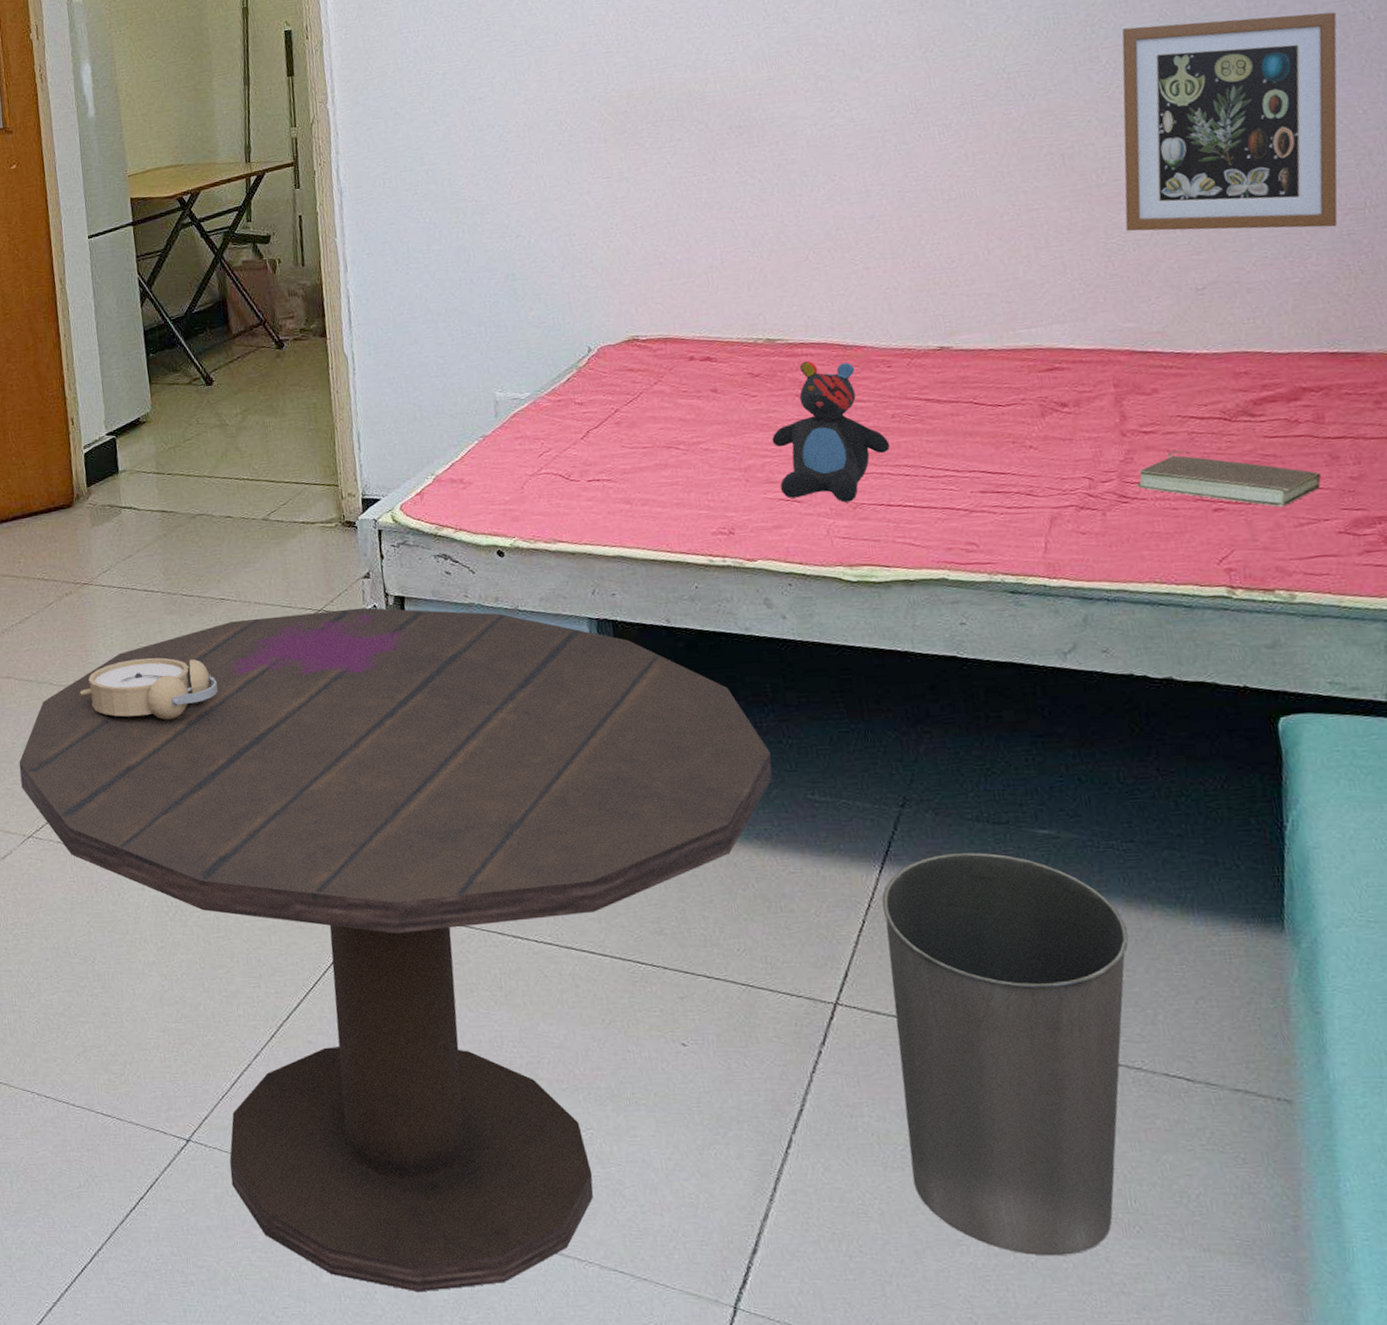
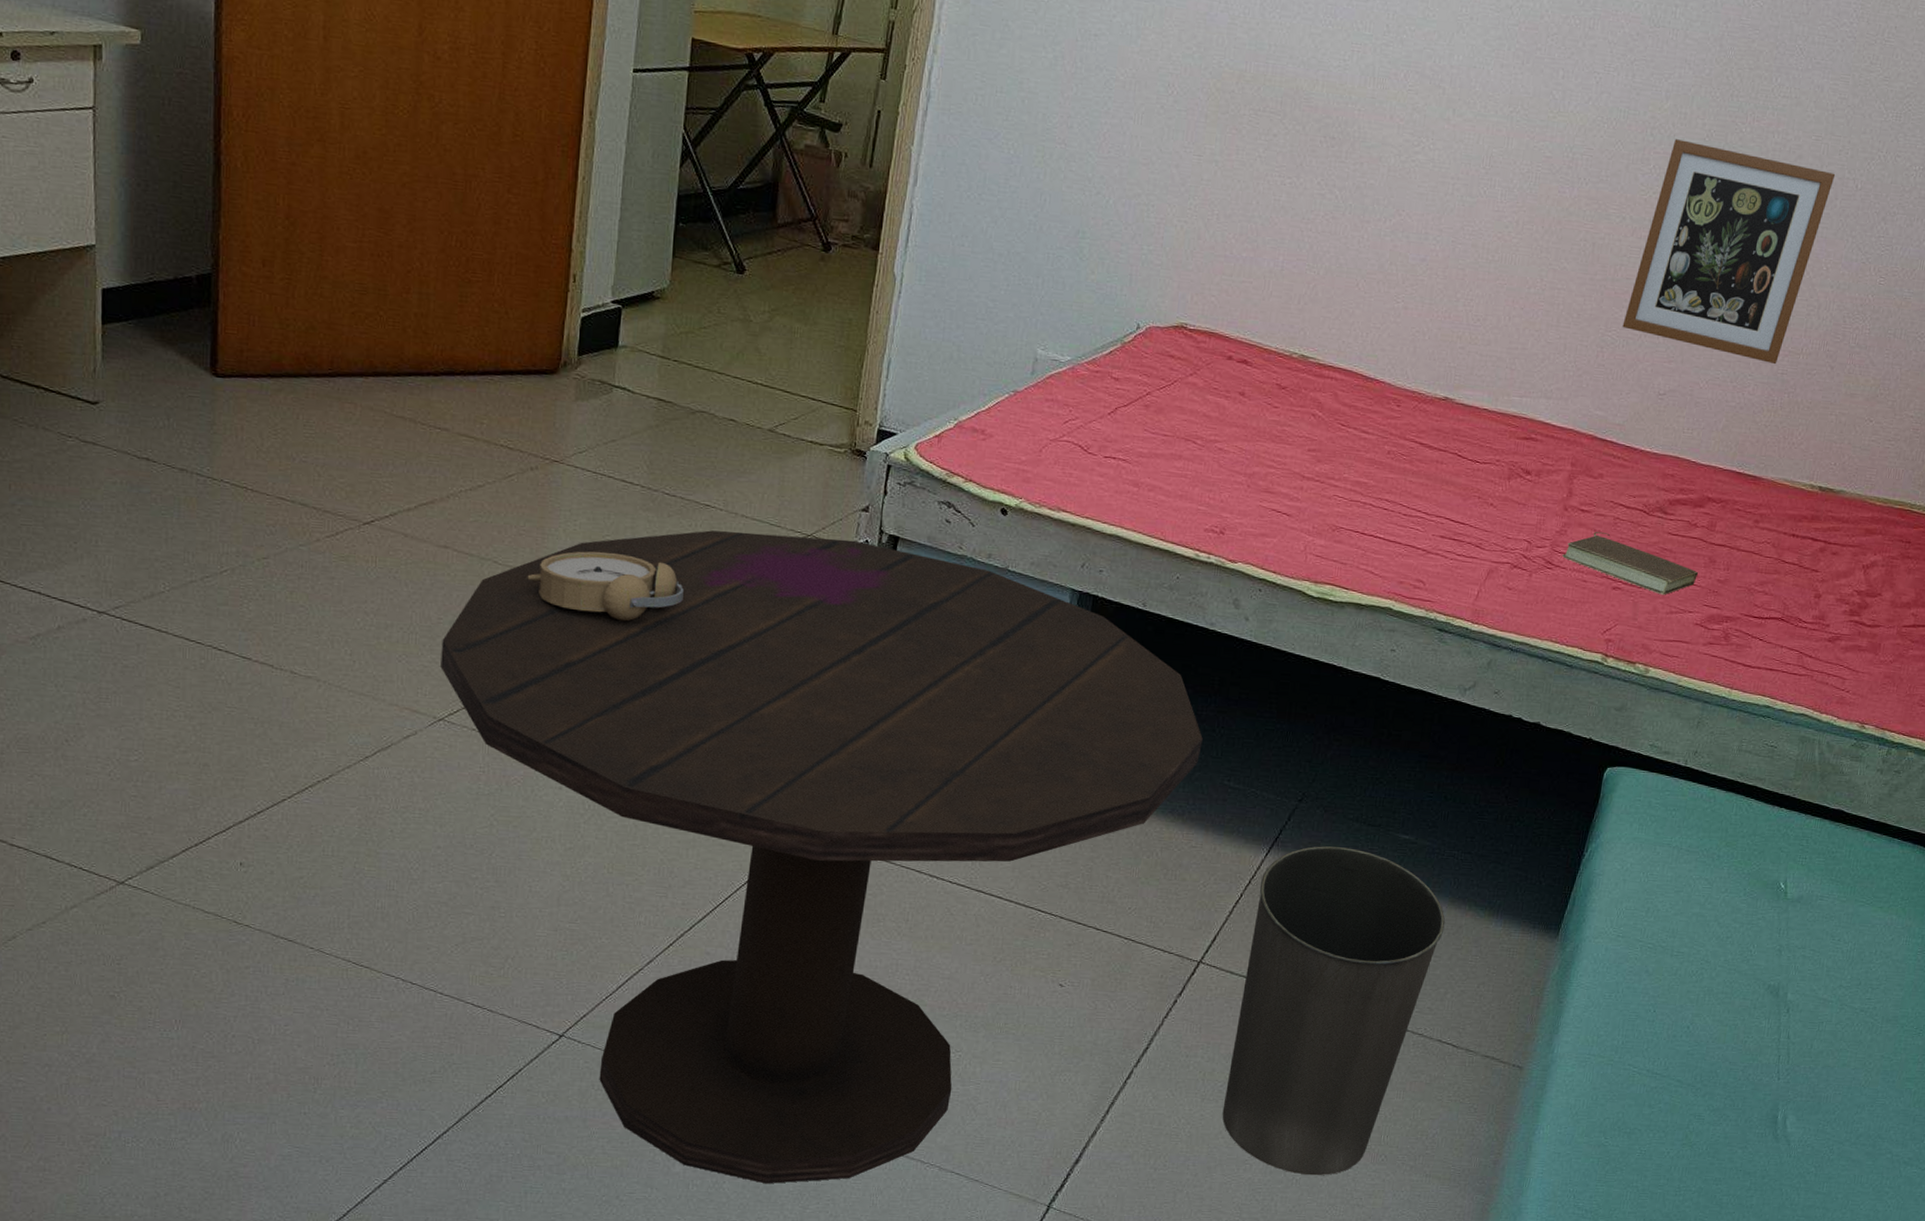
teddy bear: present [771,361,891,503] -> none [1275,383,1380,524]

